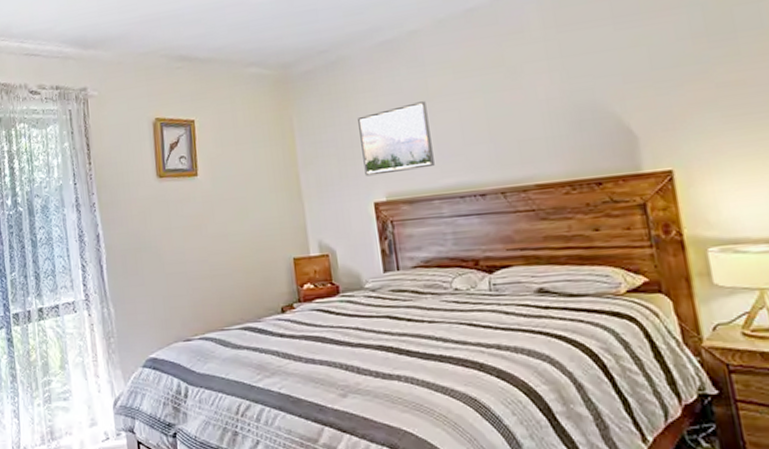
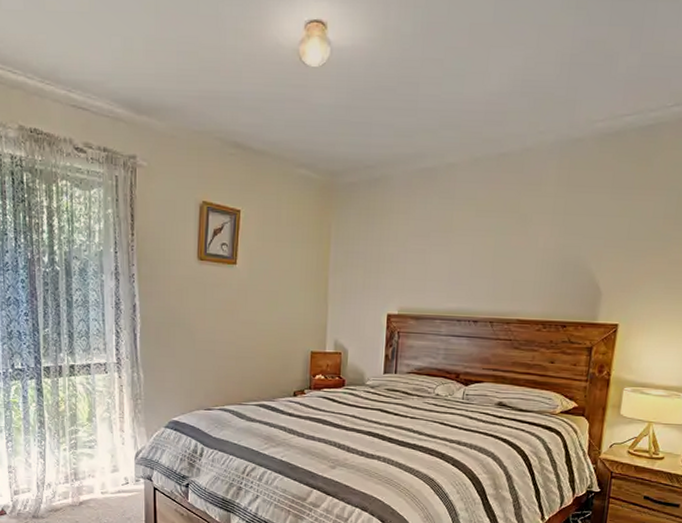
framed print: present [358,101,435,177] -> none [385,231,448,291]

